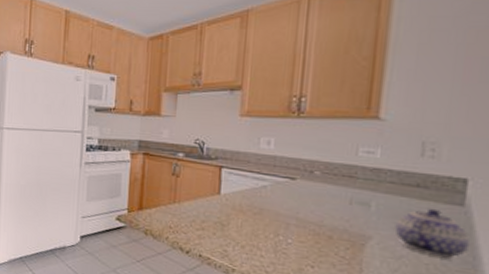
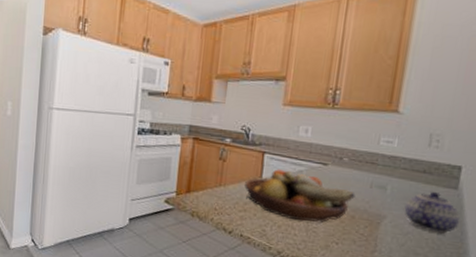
fruit bowl: none [201,184,332,243] -> present [245,169,356,223]

